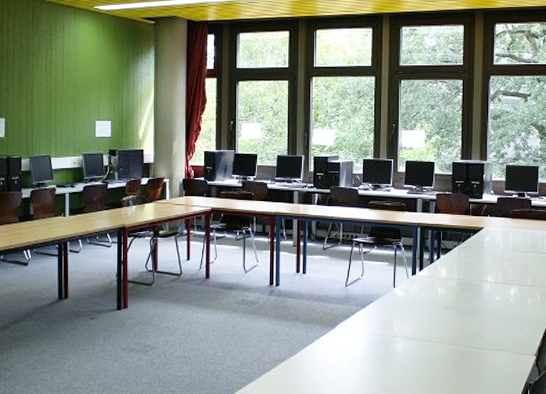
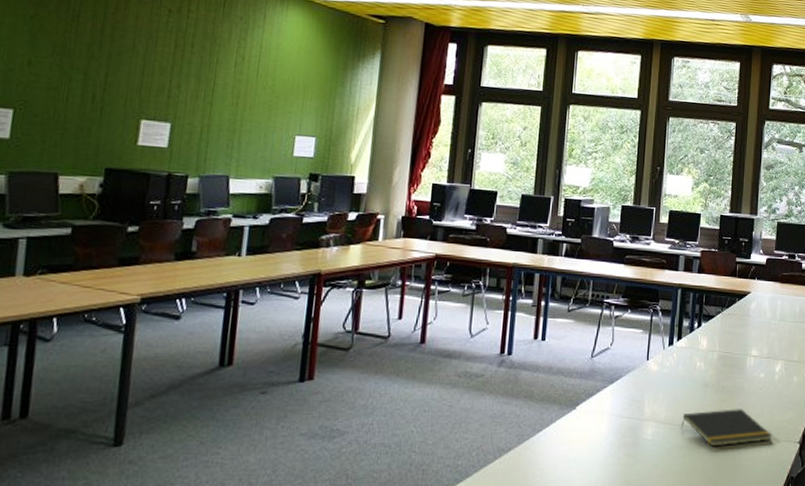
notepad: none [426,327,510,358] -> present [680,409,773,447]

